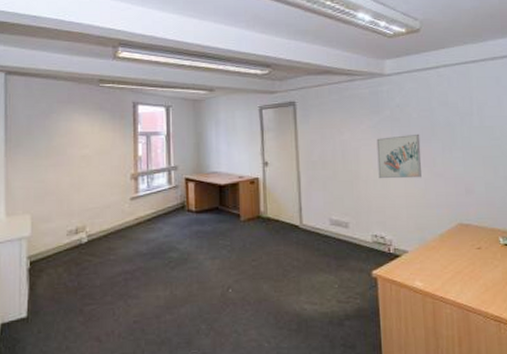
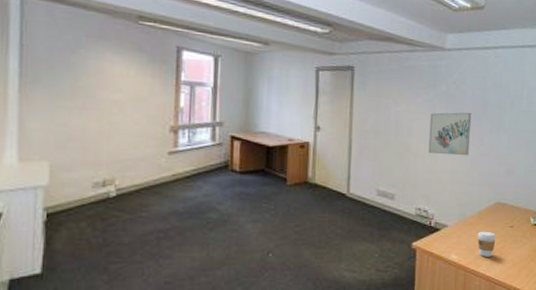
coffee cup: none [442,254,463,282] -> present [477,231,496,257]

